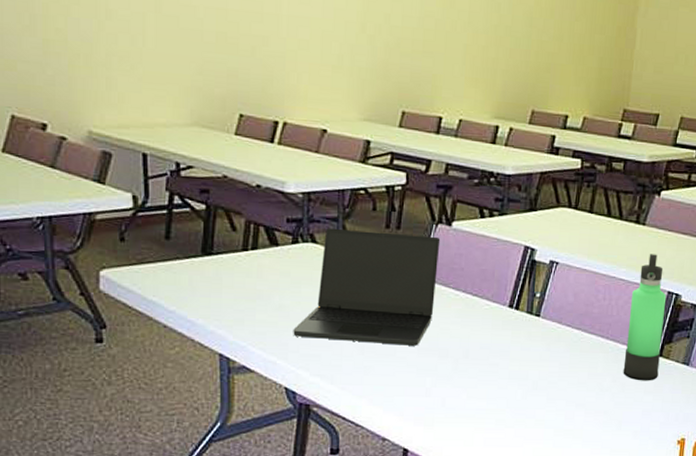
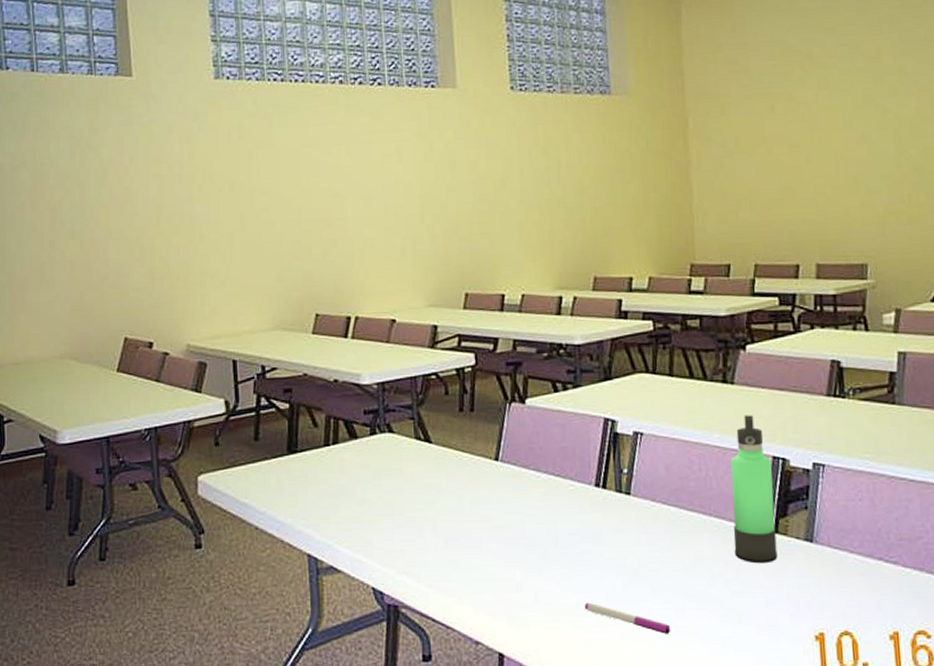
laptop: present [293,228,441,346] -> none [376,416,516,536]
pen: none [486,407,560,436] -> present [584,602,671,634]

